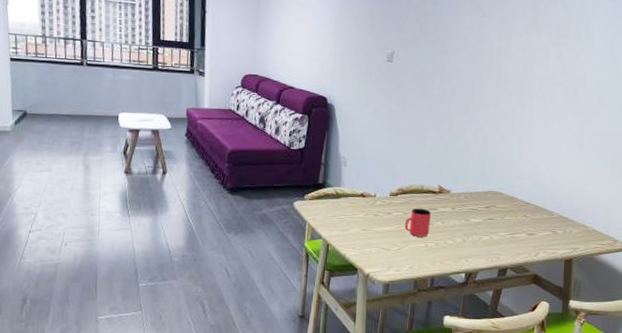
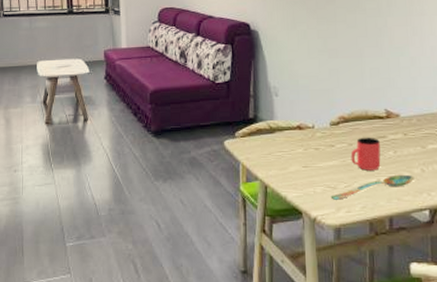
spoon: none [383,242,456,260] -> present [330,174,415,200]

